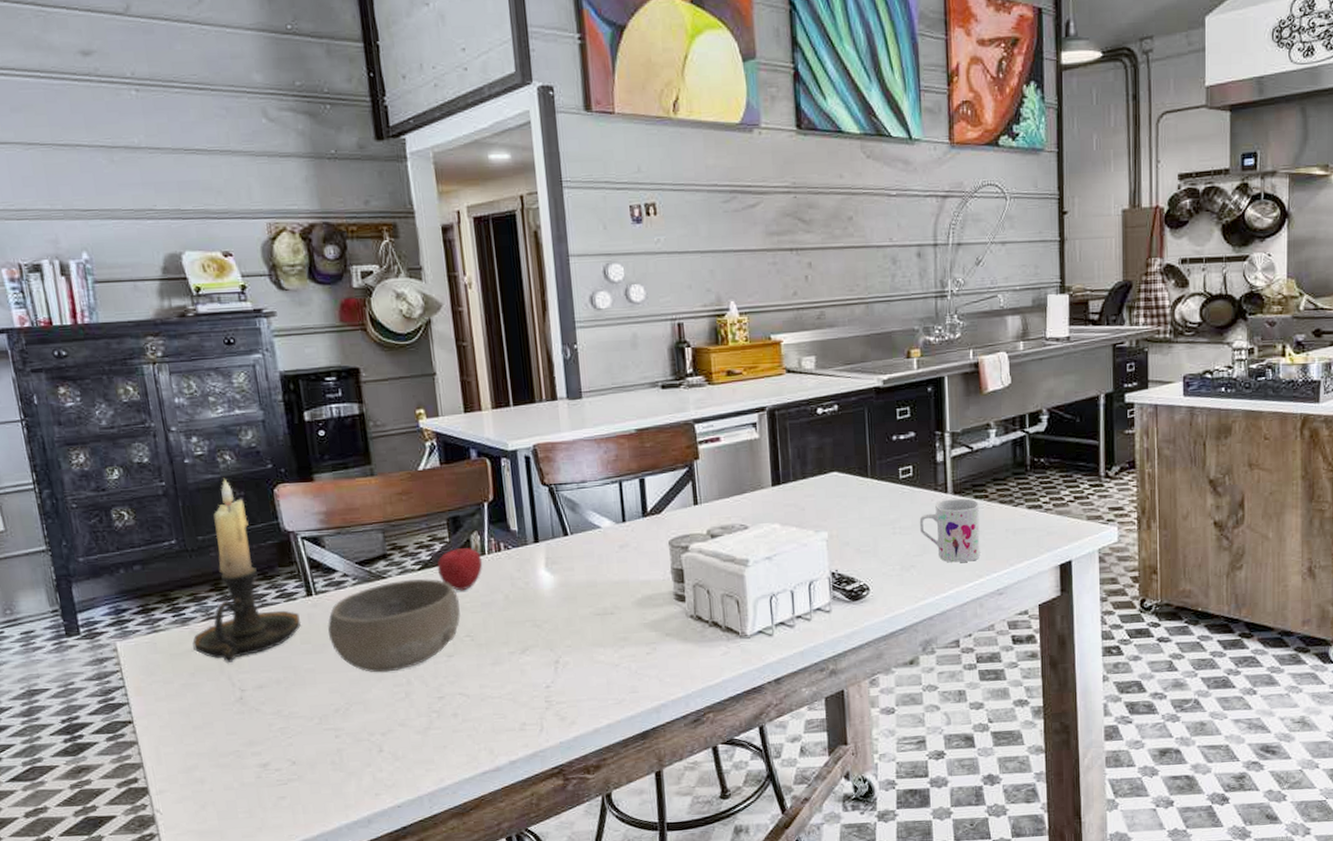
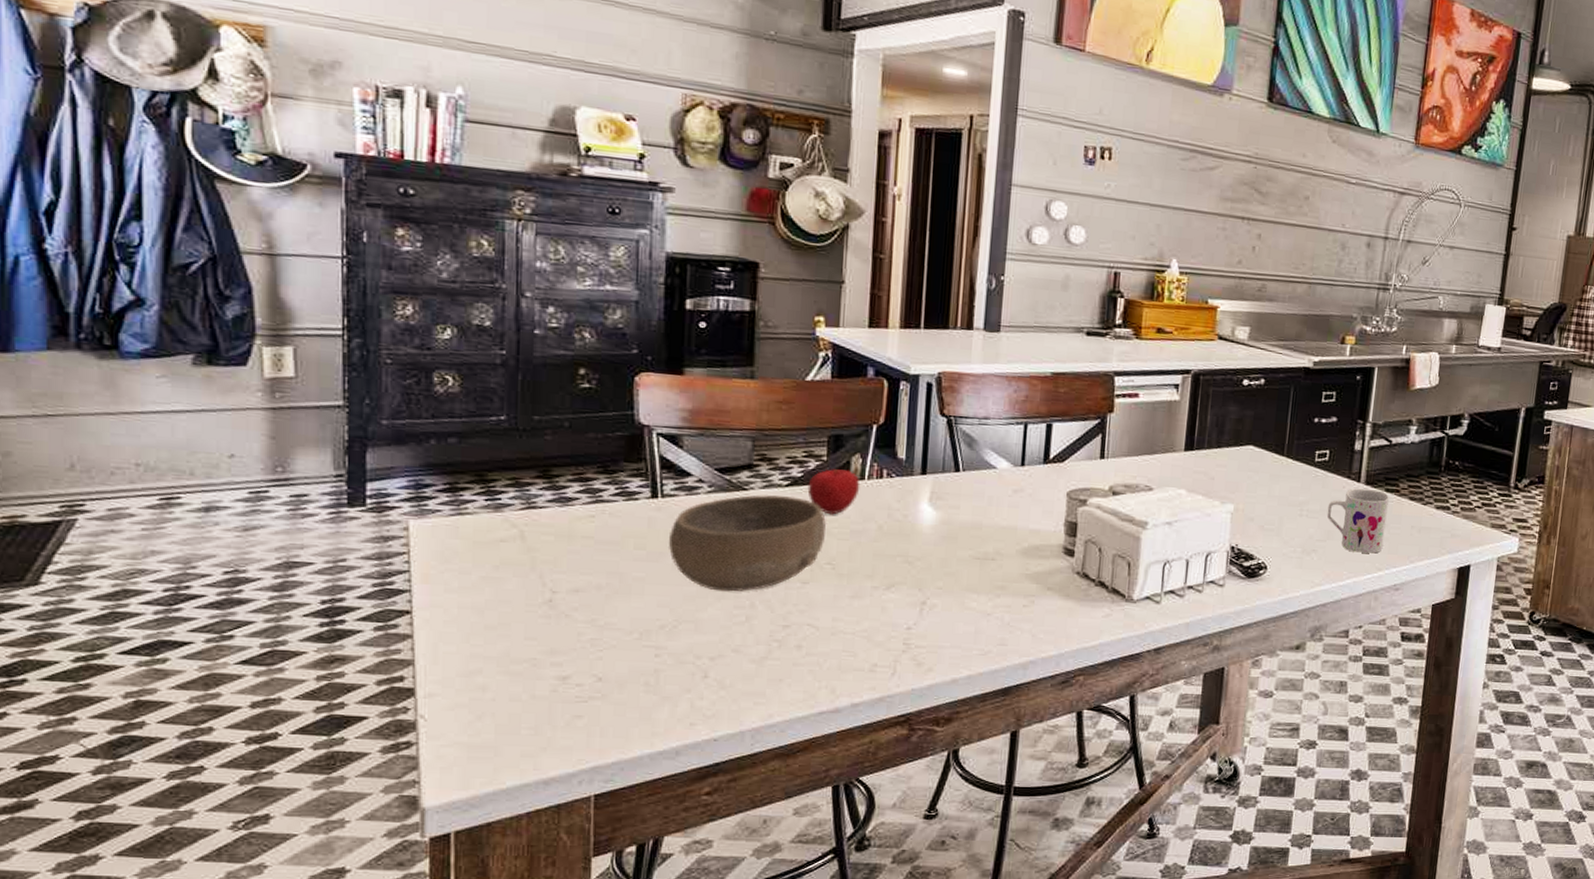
candle holder: present [192,478,302,663] -> none [503,356,639,559]

